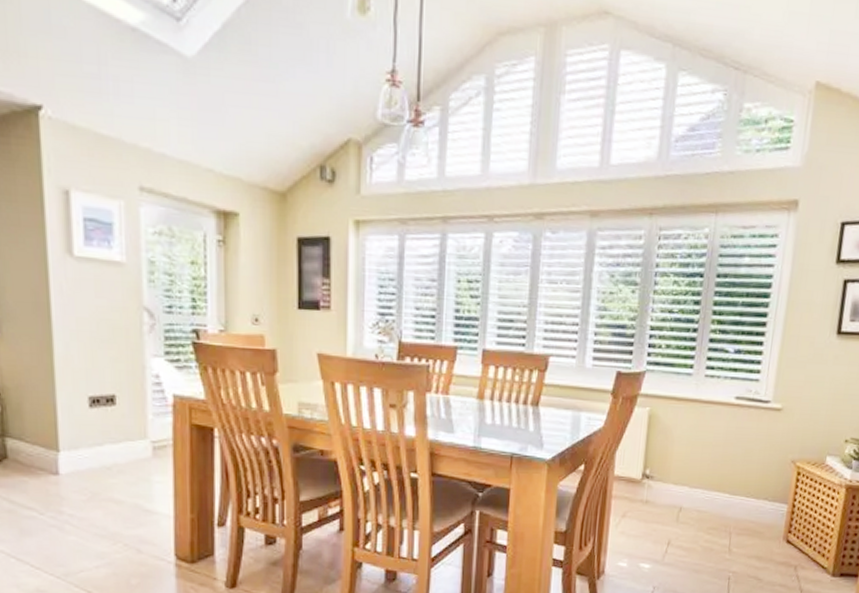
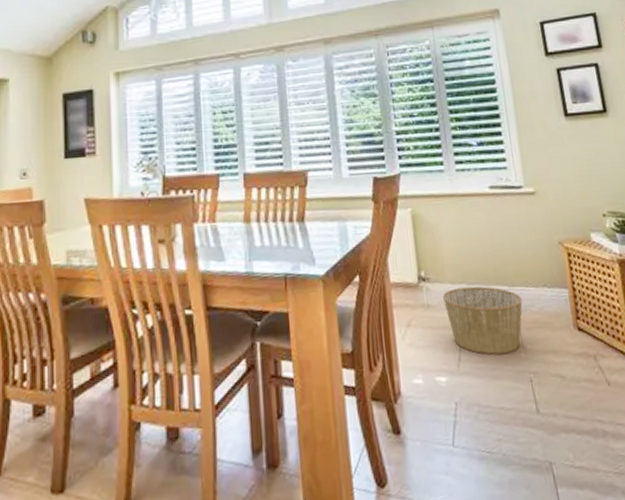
basket: none [662,489,740,553] -> present [442,286,523,355]

